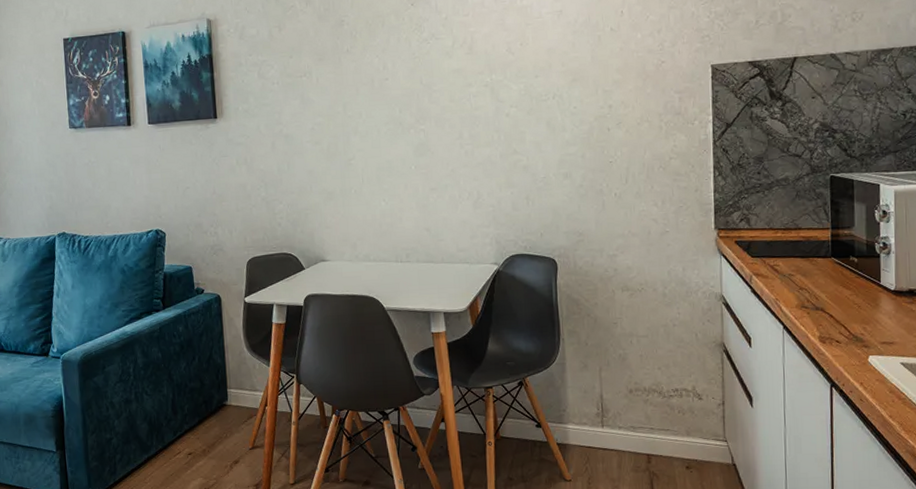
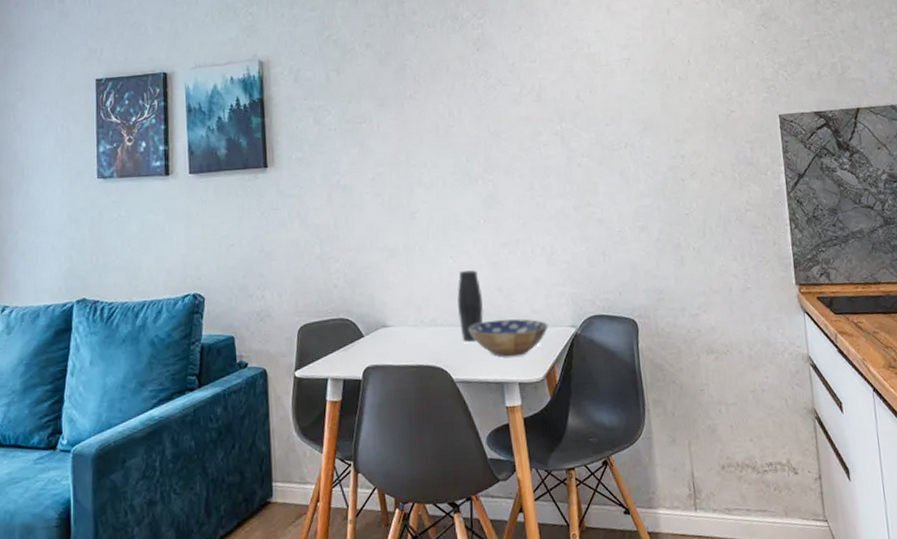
vase: none [389,211,413,277] -> present [457,269,484,343]
bowl: none [399,256,473,290] -> present [469,319,549,357]

